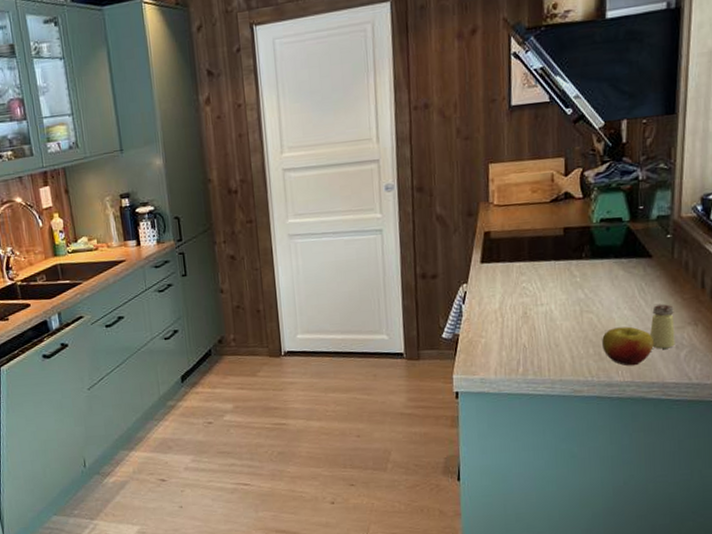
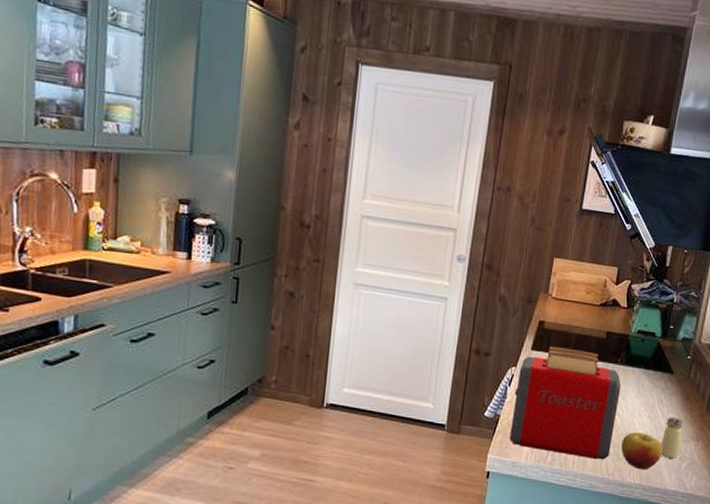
toaster: none [470,253,591,363] -> present [509,346,621,460]

